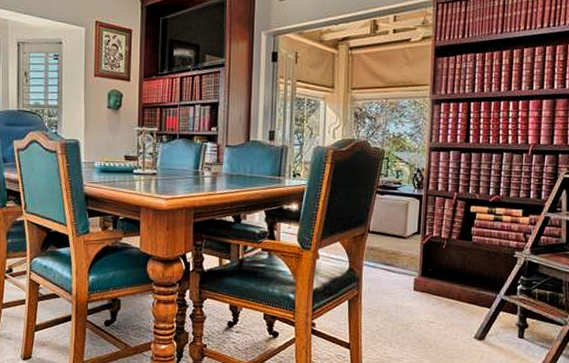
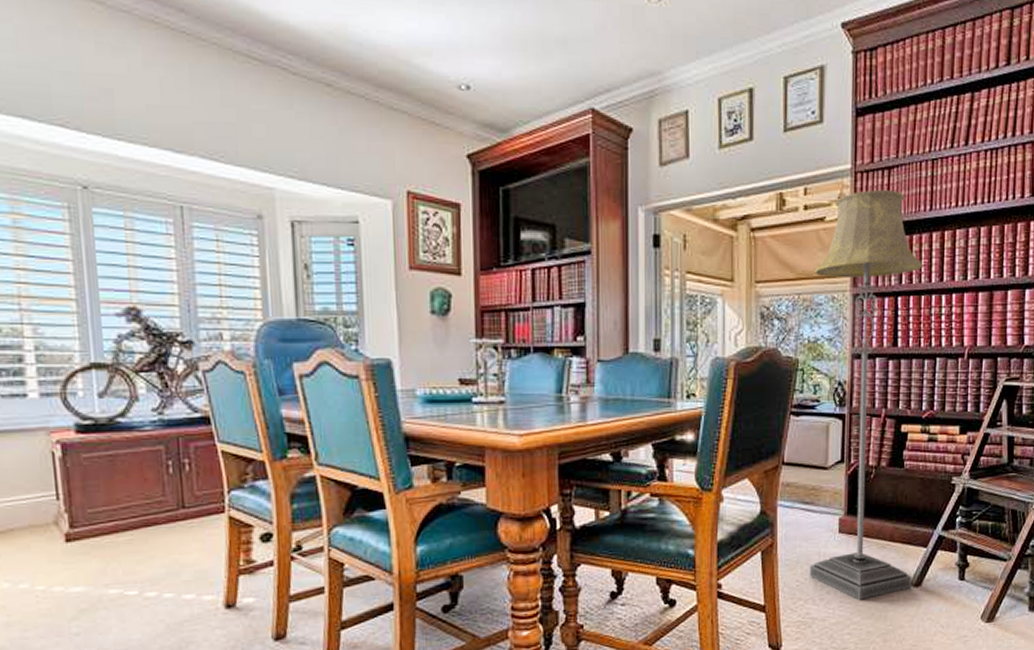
floor lamp: none [387,16,494,346] -> present [809,189,923,600]

